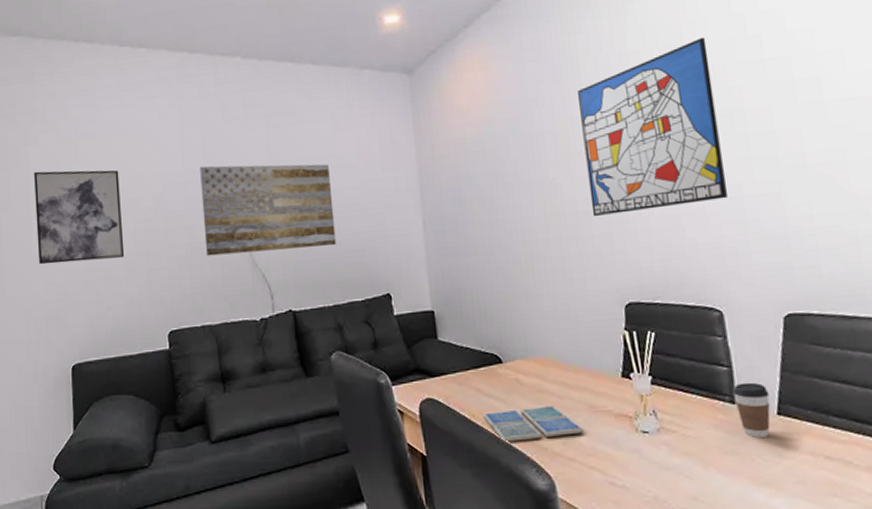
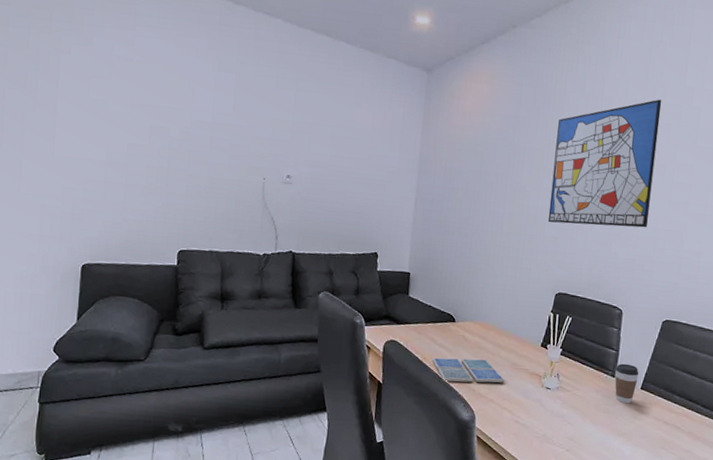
wall art: present [34,170,125,265] -> none [59,80,150,178]
wall art: present [200,164,337,256] -> none [223,111,345,204]

